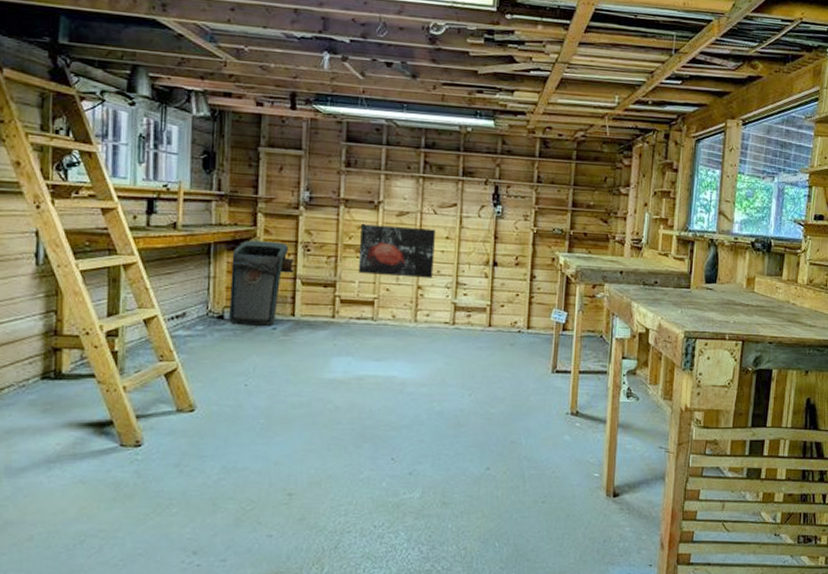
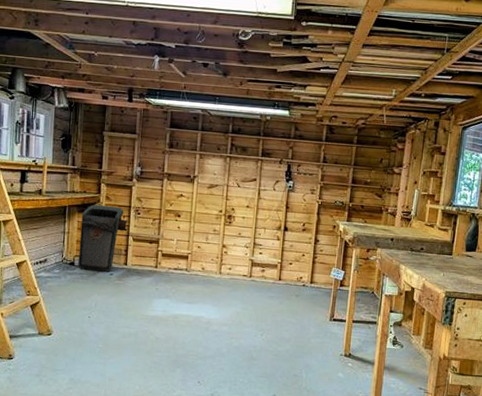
wall art: present [358,224,435,278] -> none [176,194,238,239]

